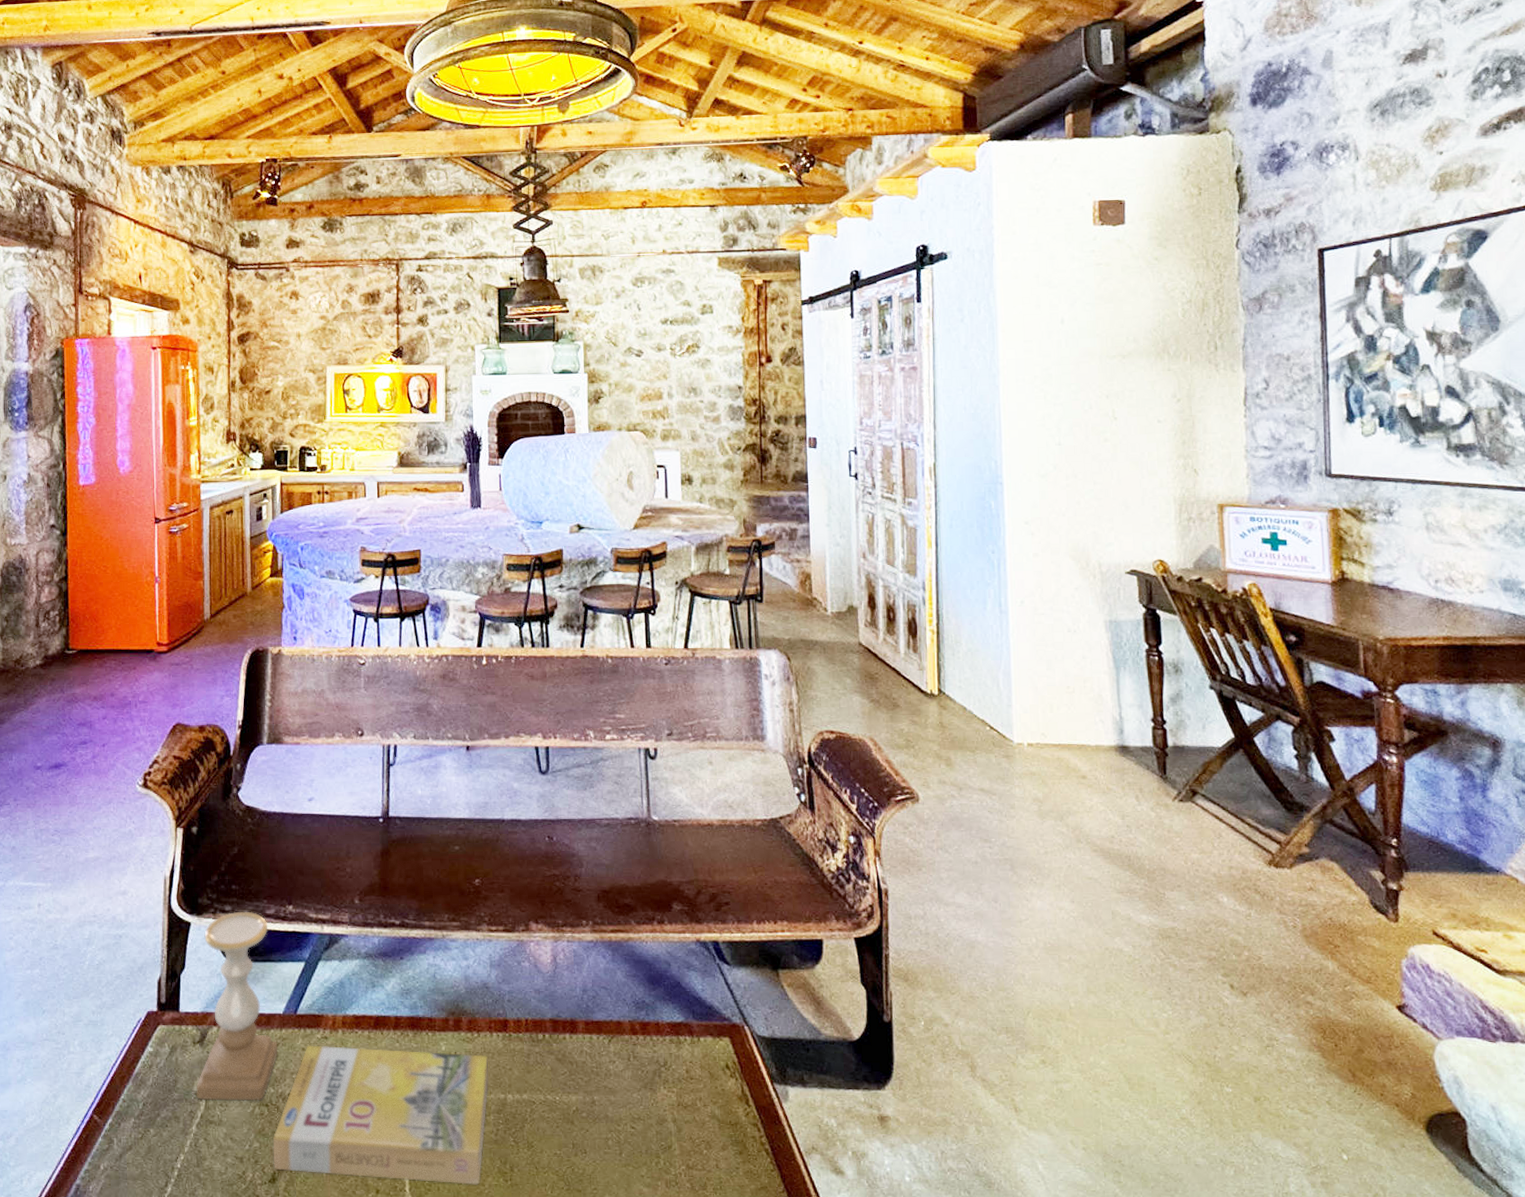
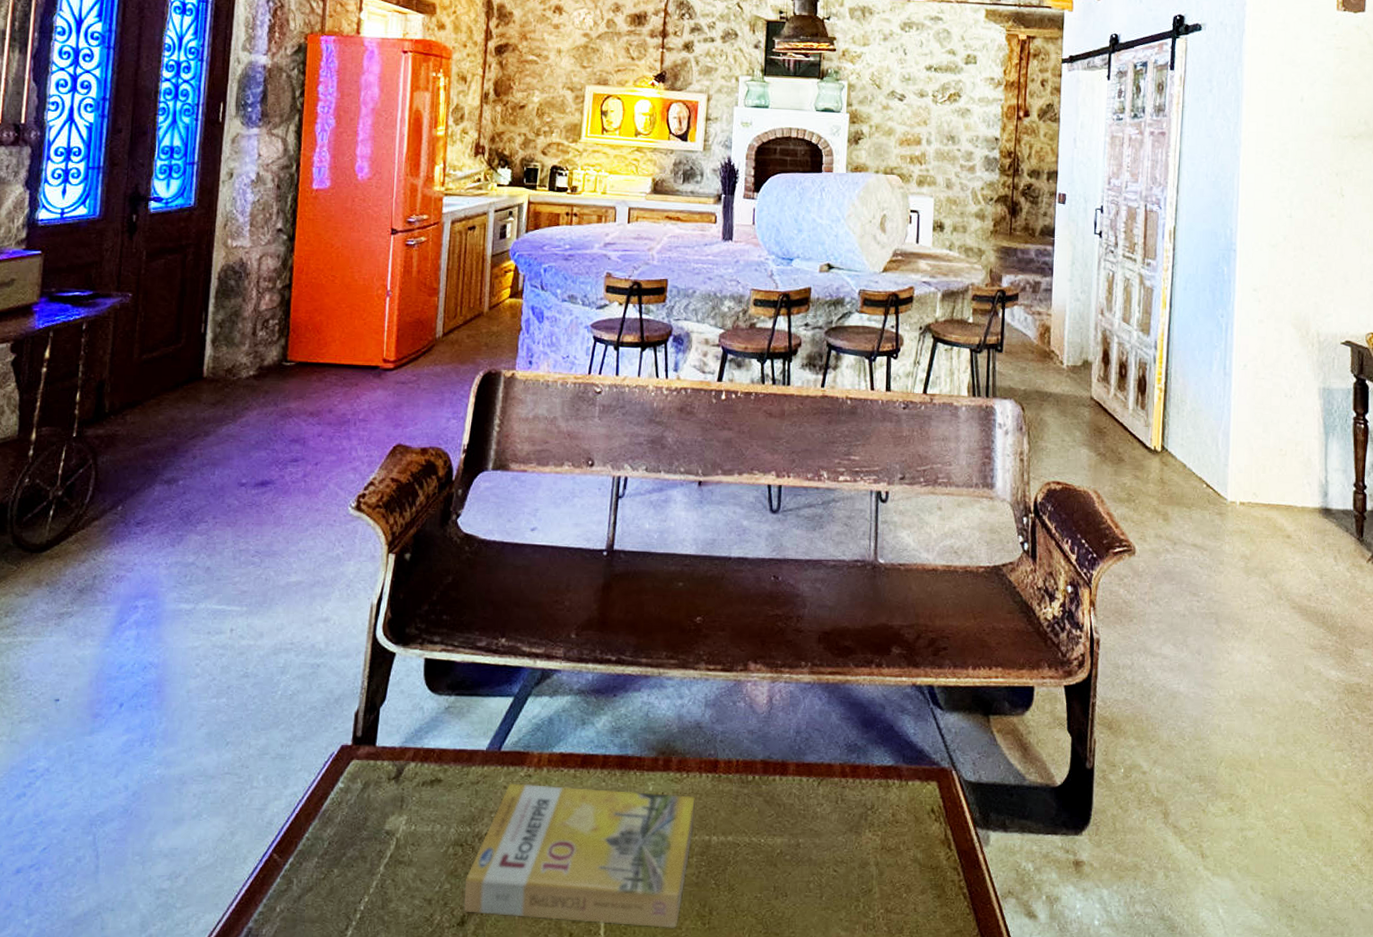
candle holder: present [196,911,278,1101] -> none [387,643,478,841]

